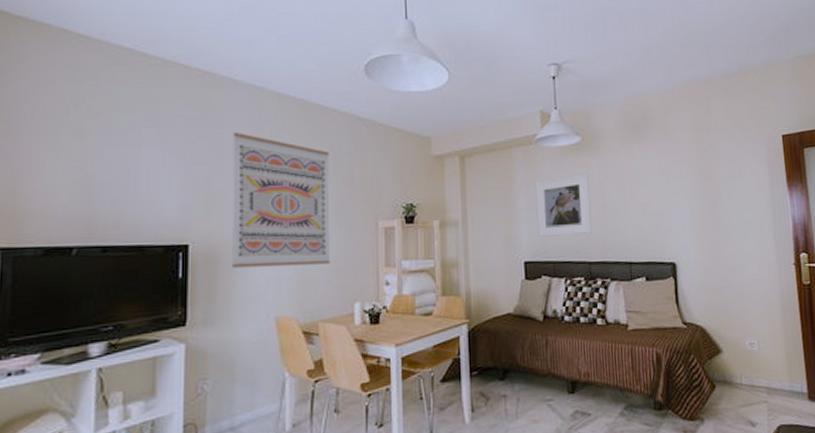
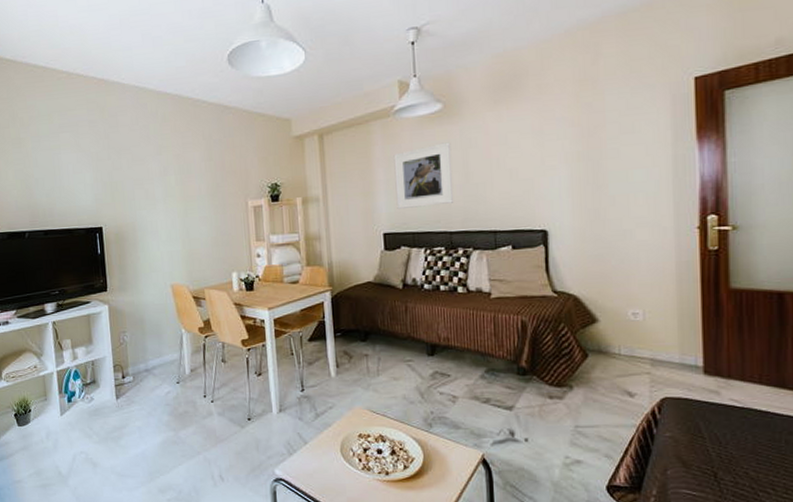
wall art: present [232,133,331,268] -> none [125,130,211,245]

